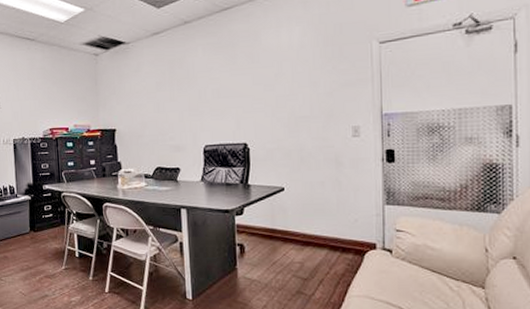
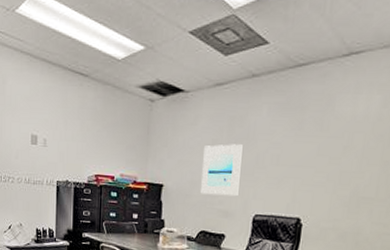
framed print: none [150,84,187,133] -> present [201,144,243,196]

